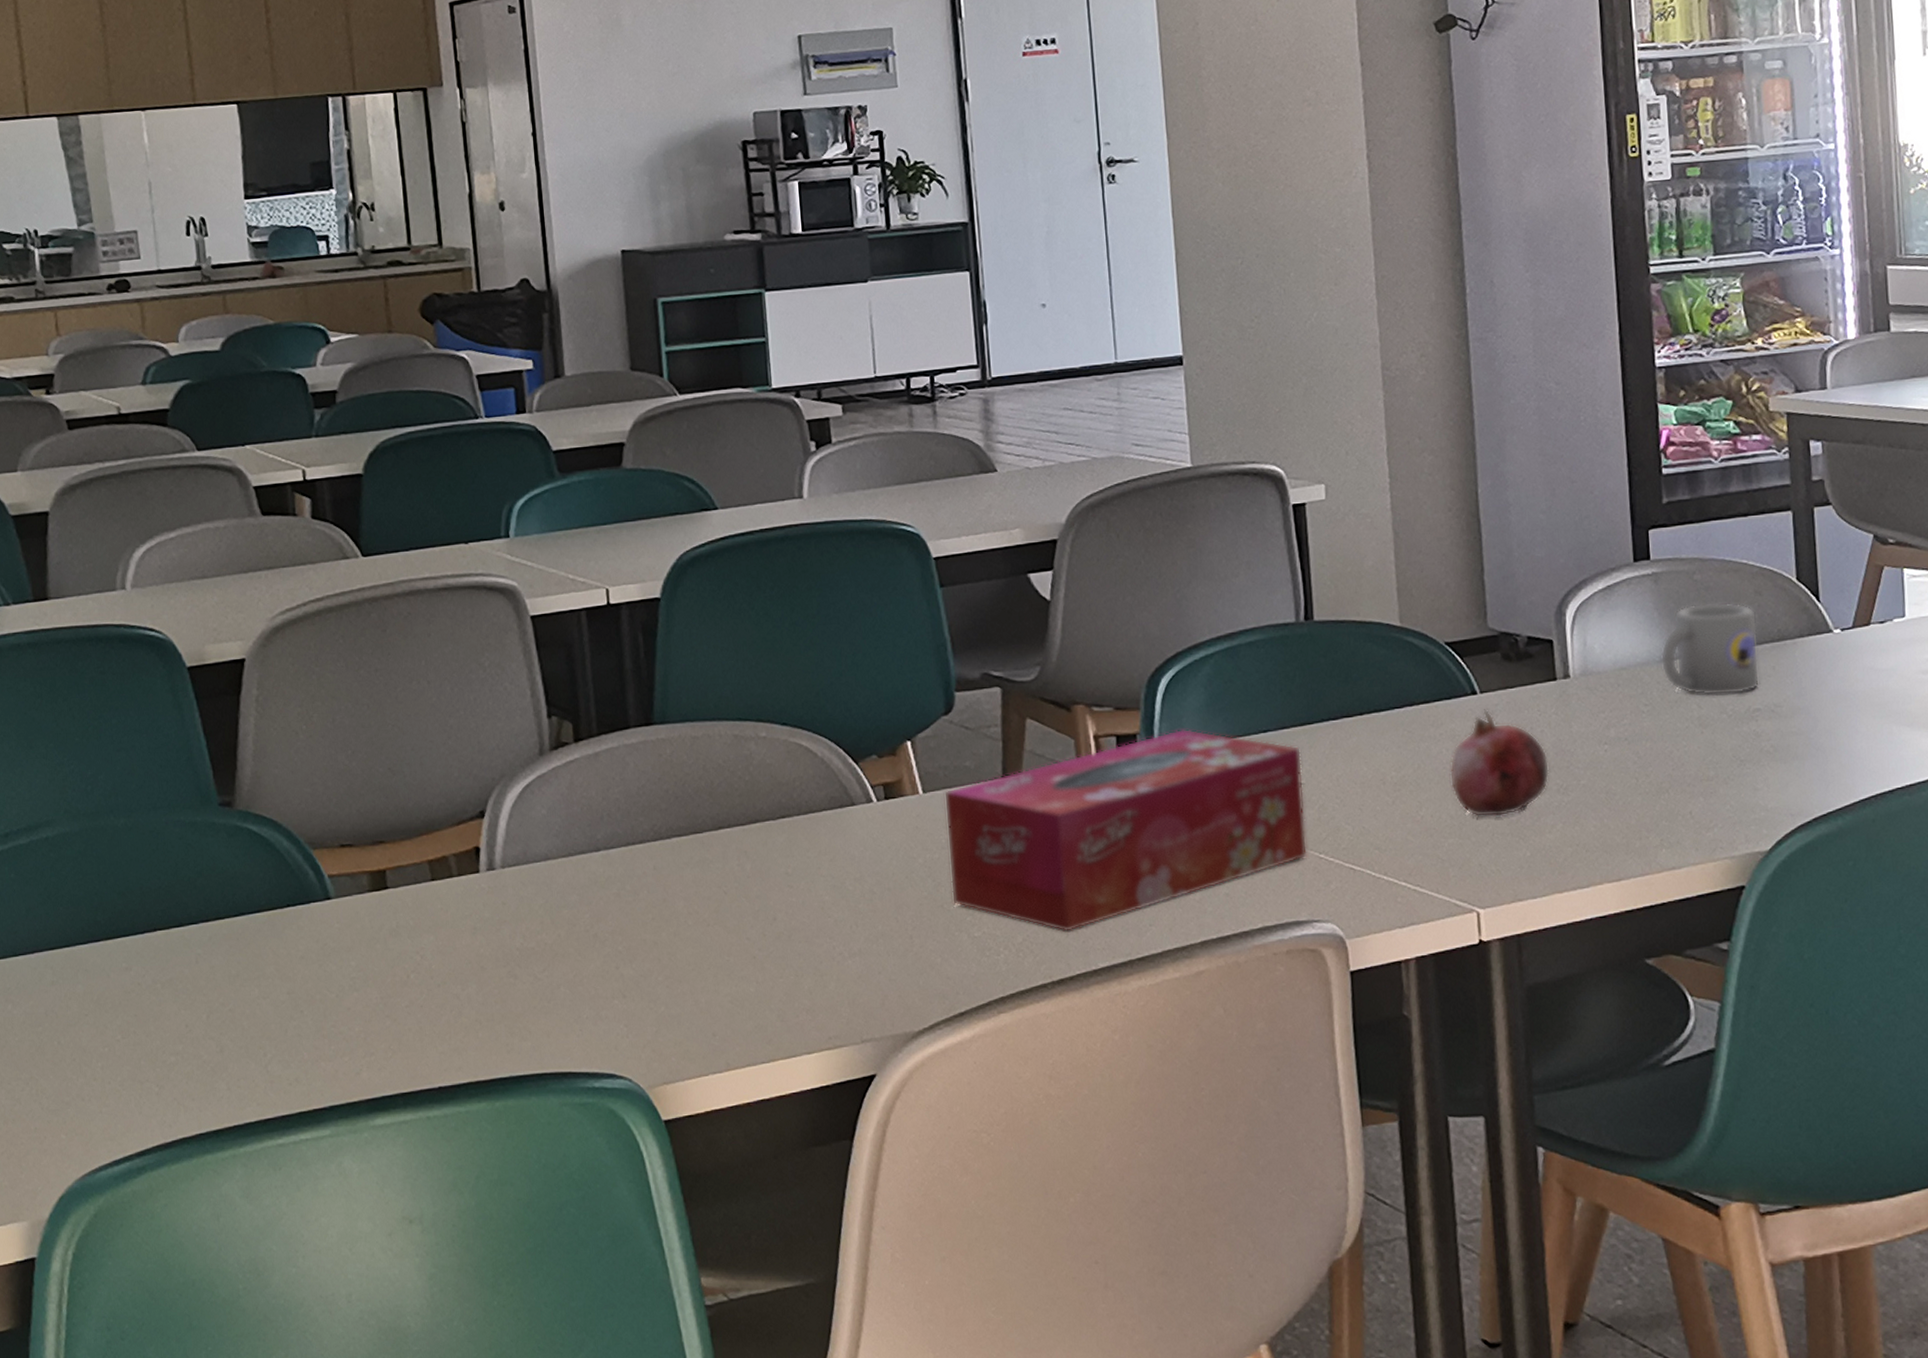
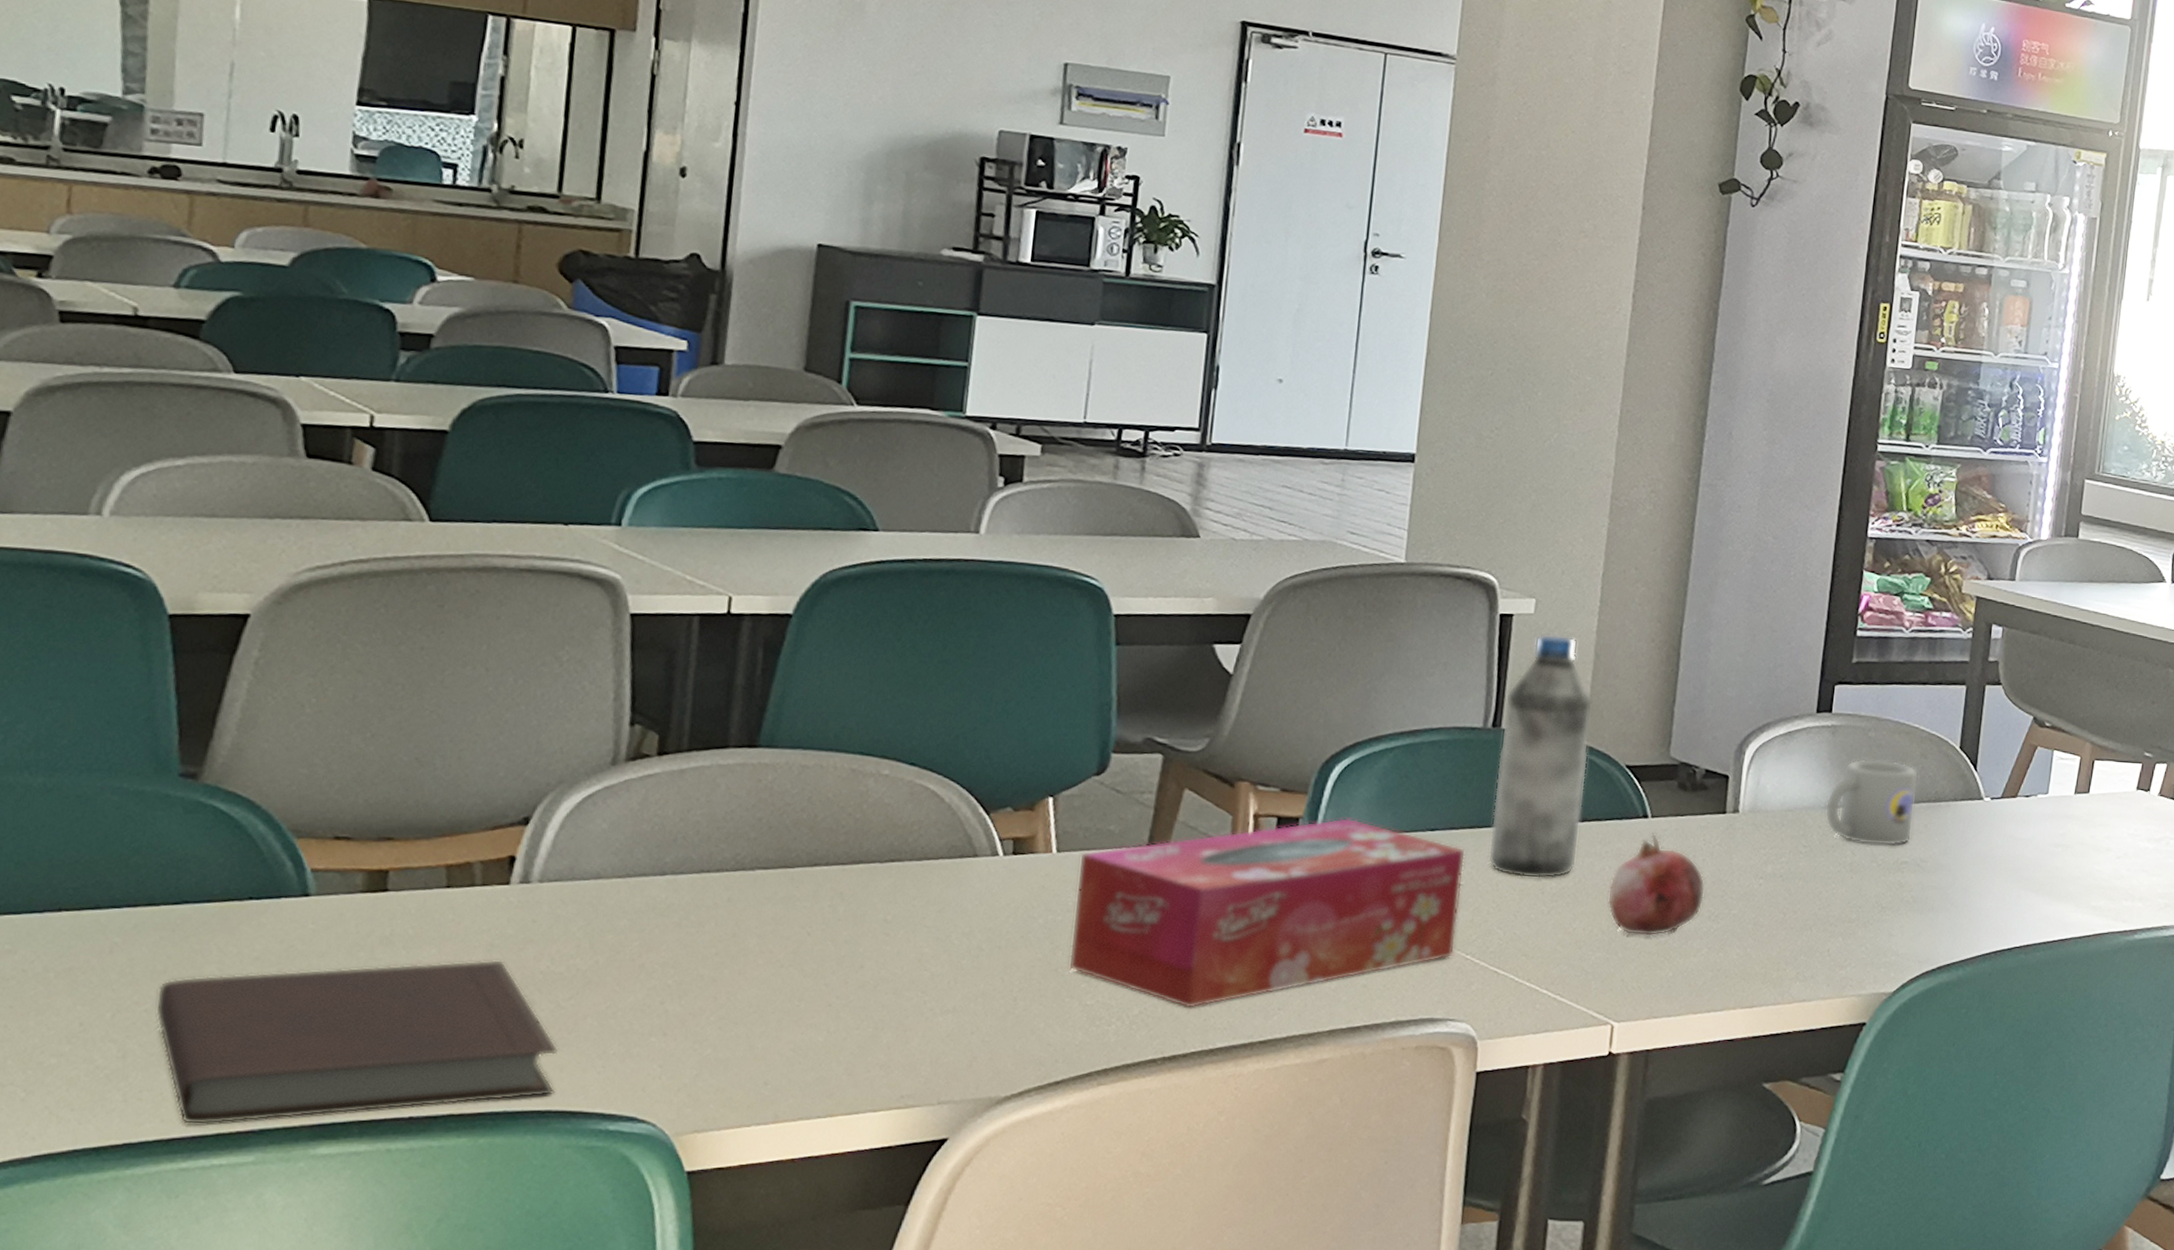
notebook: none [235,940,546,1106] -> present [155,959,559,1126]
water bottle: none [1312,517,1413,770] -> present [1488,634,1594,879]

